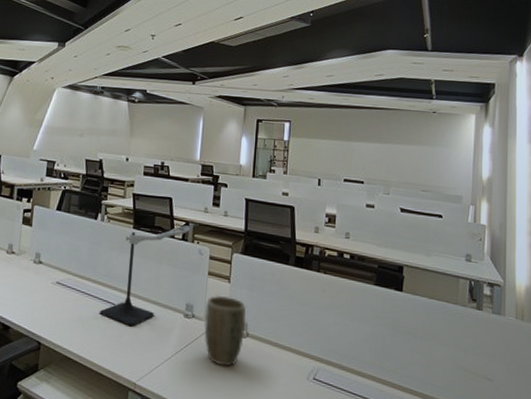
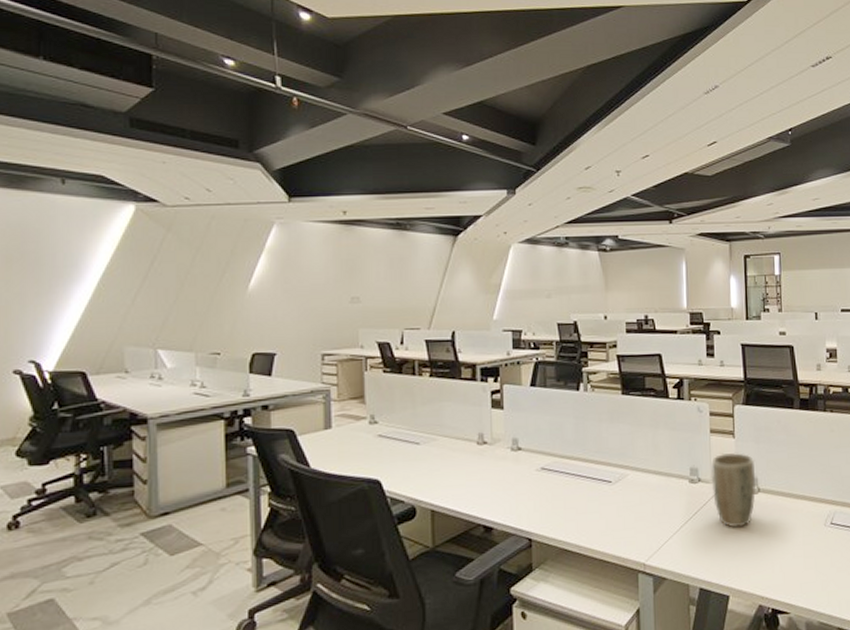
speaker stand: present [99,225,191,327] -> none [594,382,686,503]

